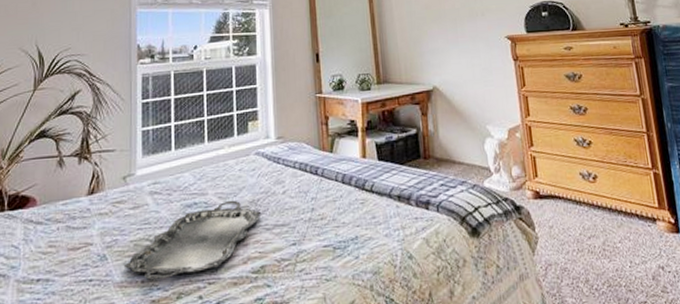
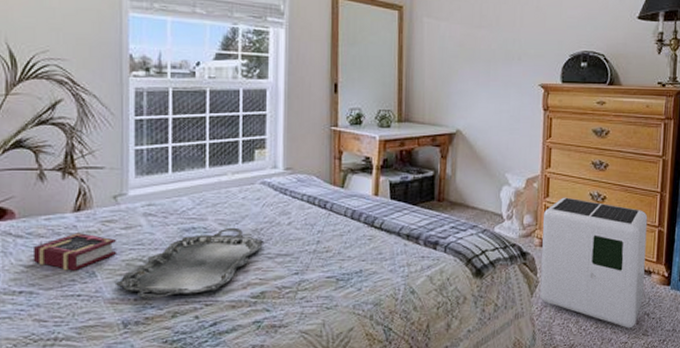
book: none [50,215,126,256] -> present [32,233,117,271]
air purifier: none [530,145,654,285] -> present [540,197,648,329]

